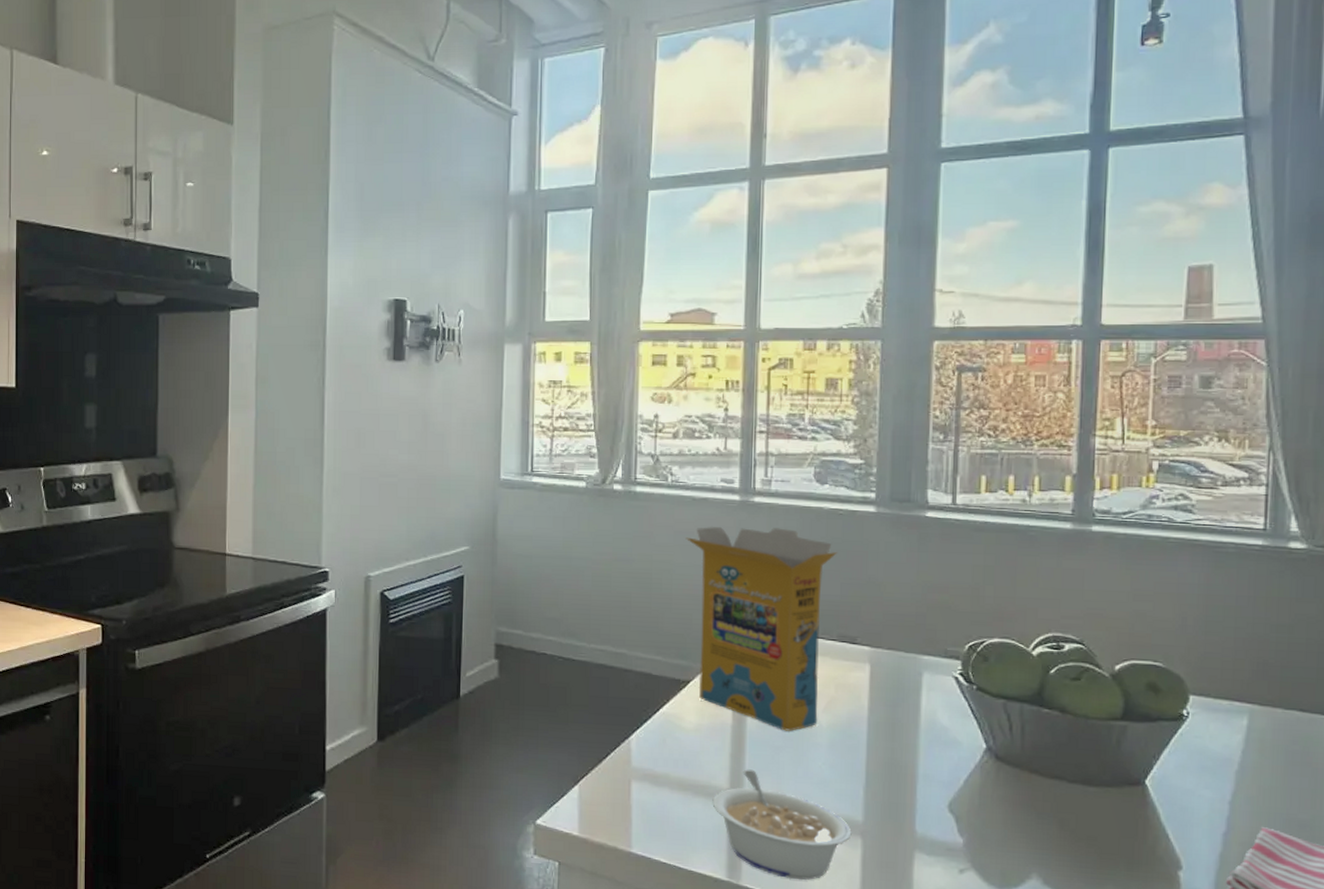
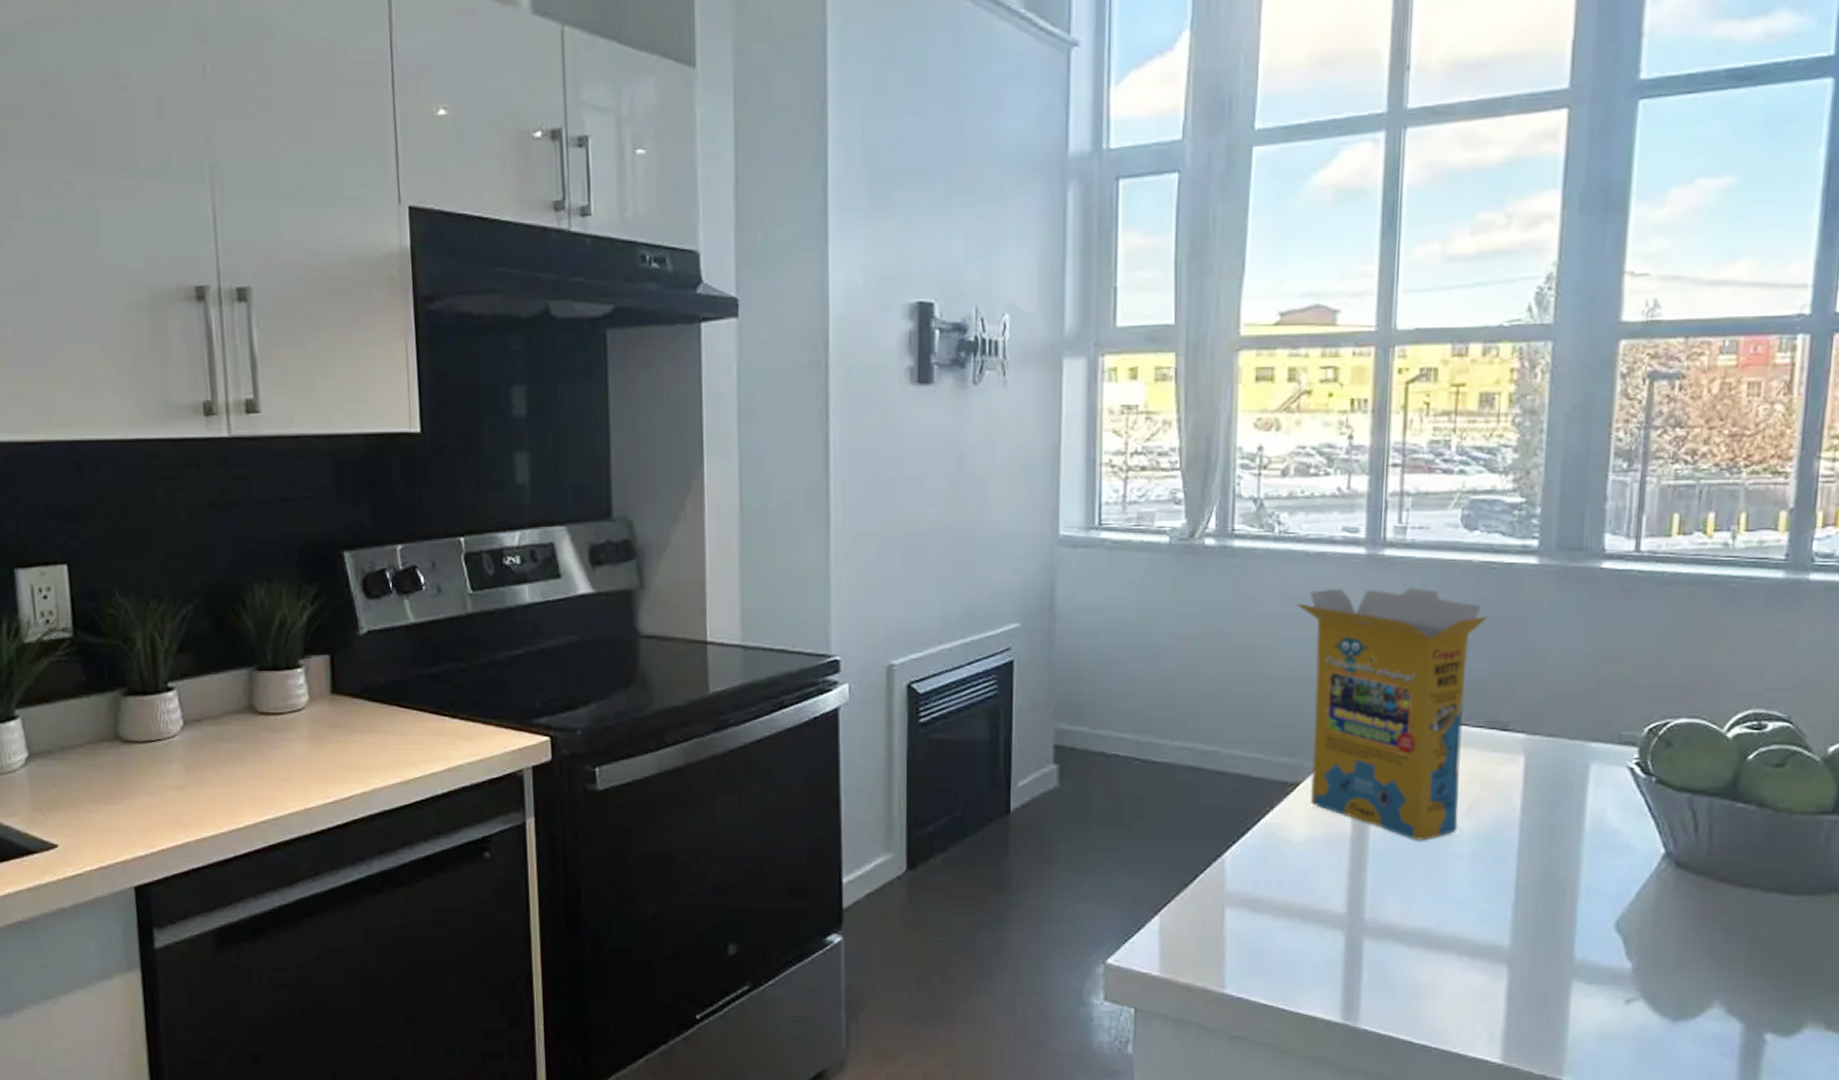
legume: present [712,769,852,881] -> none [1325,888,1496,1020]

